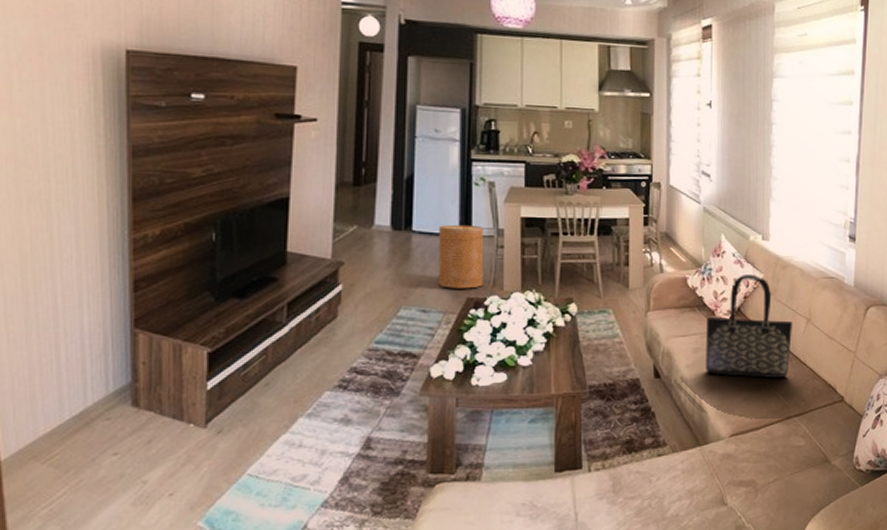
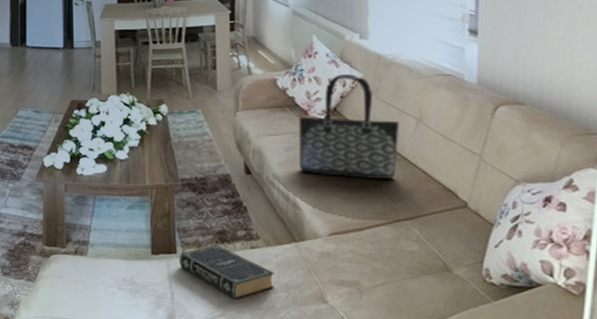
basket: present [438,224,484,289] -> none [46,39,85,93]
book: none [585,454,679,512] -> present [180,244,274,299]

